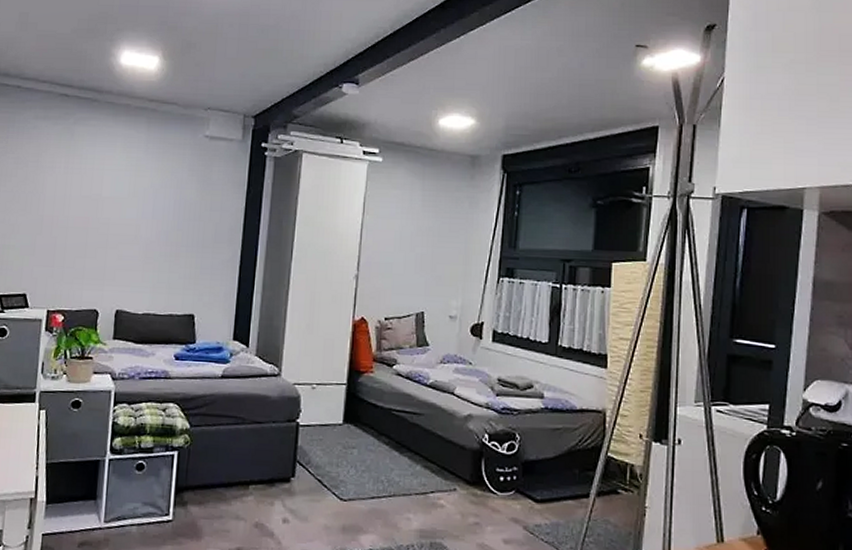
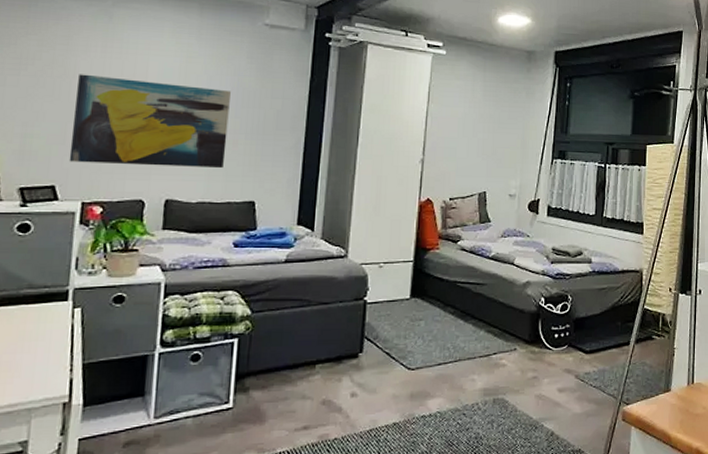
wall art: none [37,189,174,281] -> present [69,74,231,169]

